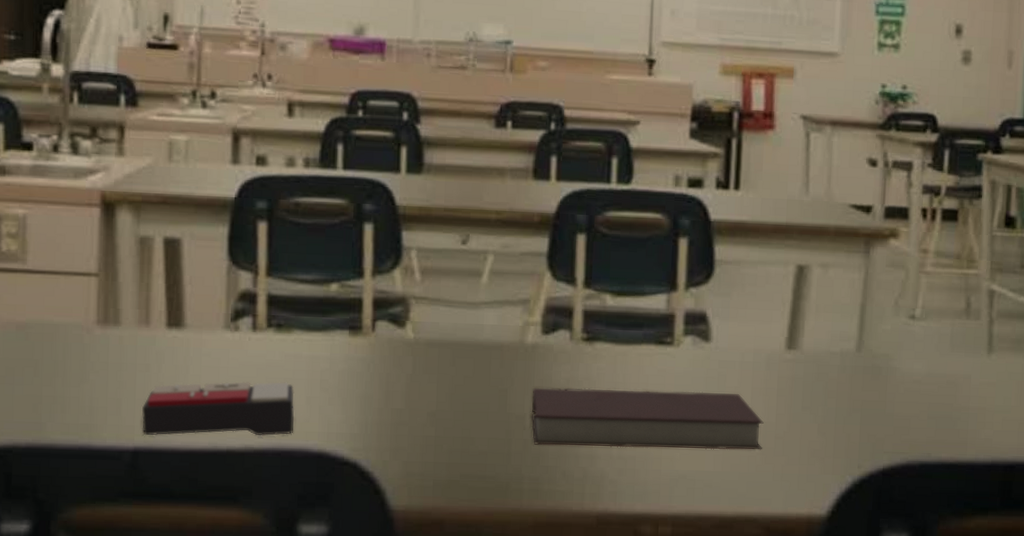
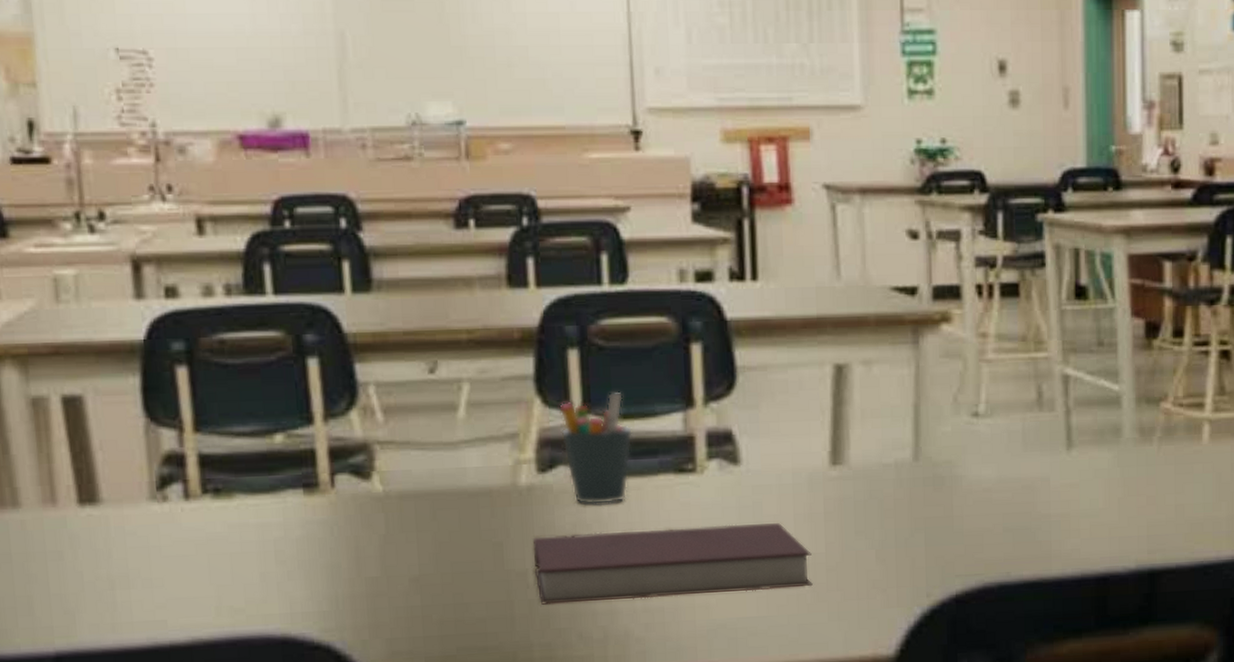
calculator: present [142,382,294,436] -> none [60,557,249,637]
pen holder: none [564,272,625,366] -> present [558,391,634,505]

